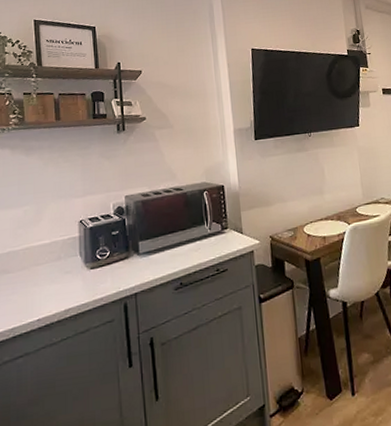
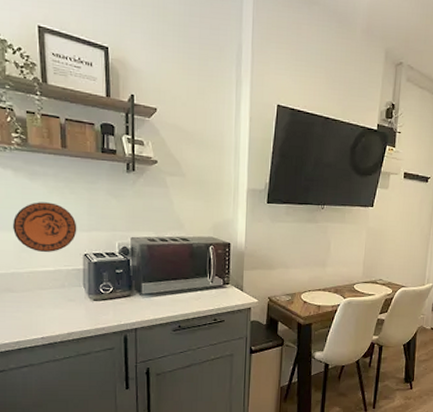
decorative plate: none [10,174,72,226] -> present [13,202,77,253]

